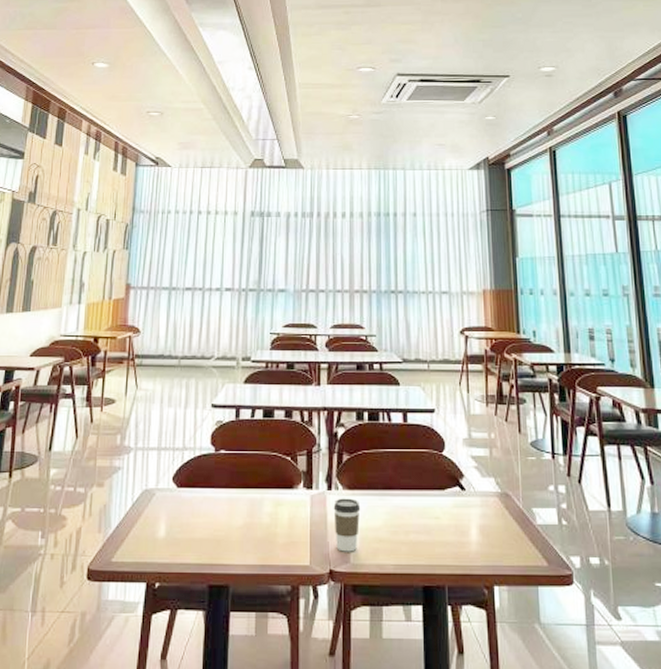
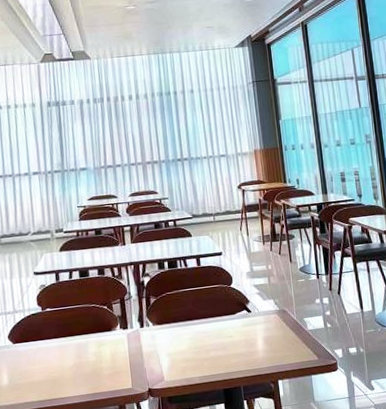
coffee cup: present [333,498,361,552] -> none [146,331,169,374]

